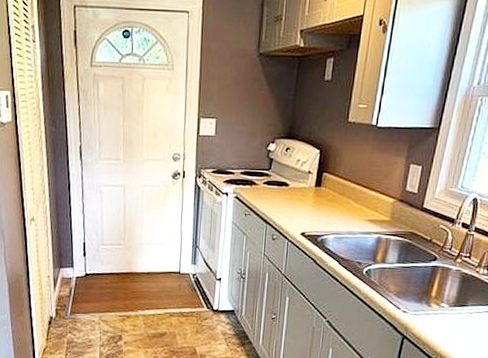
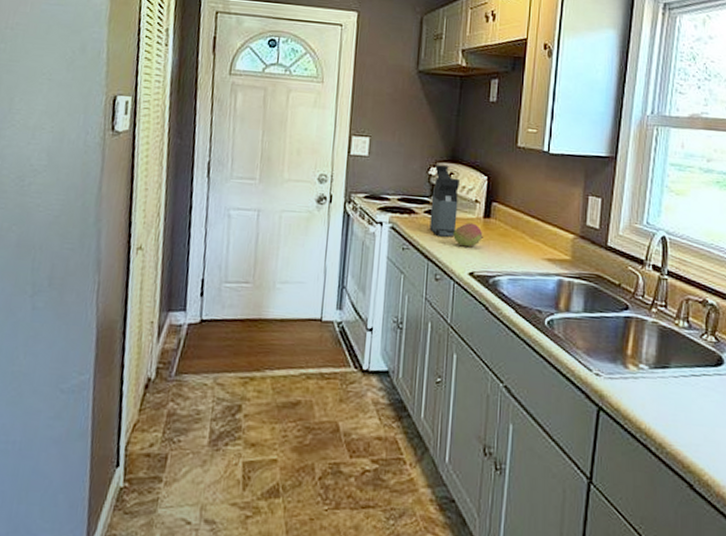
coffee maker: none [268,141,295,204] -> present [429,165,459,237]
fruit: none [288,191,314,212] -> present [453,223,483,248]

